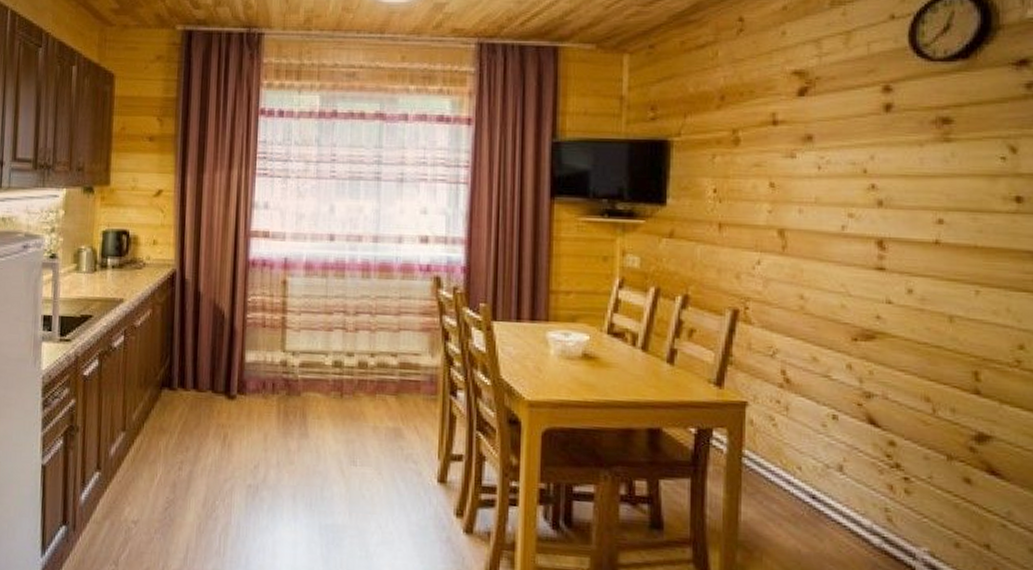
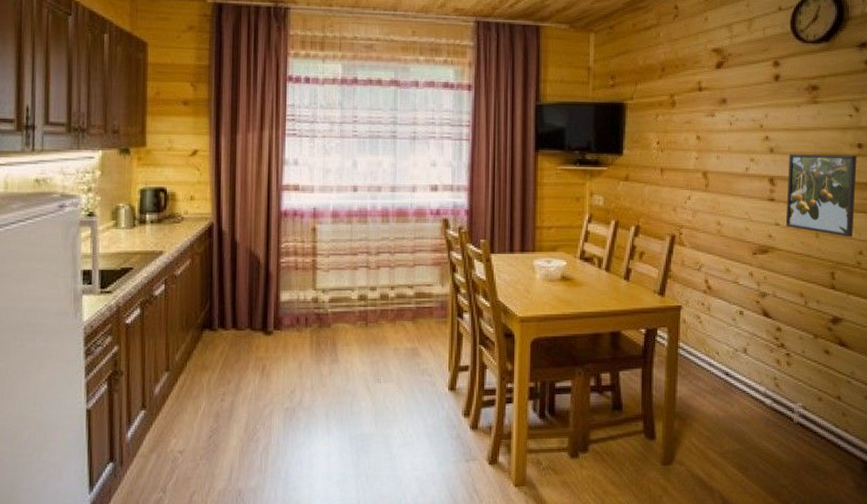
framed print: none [901,208,1014,325] -> present [785,154,857,237]

